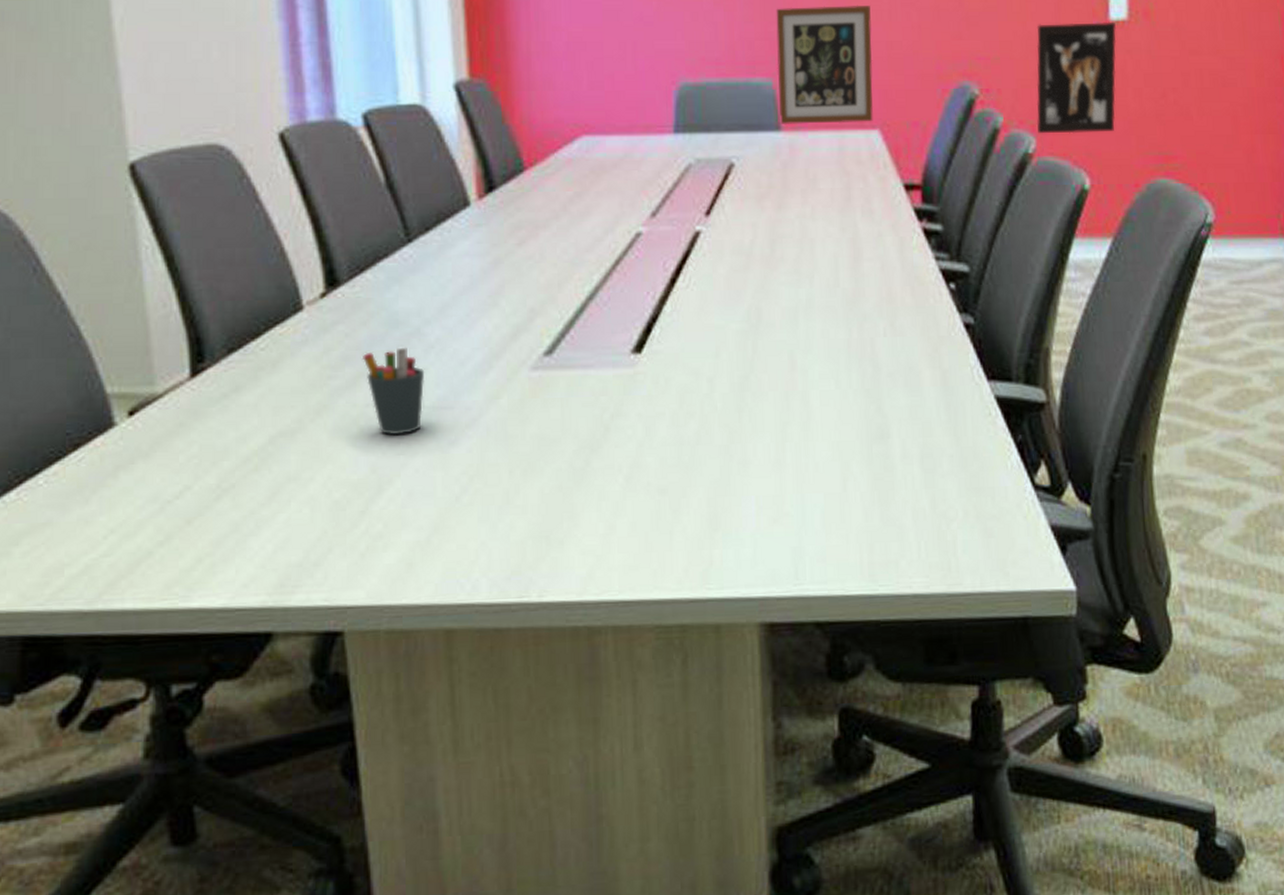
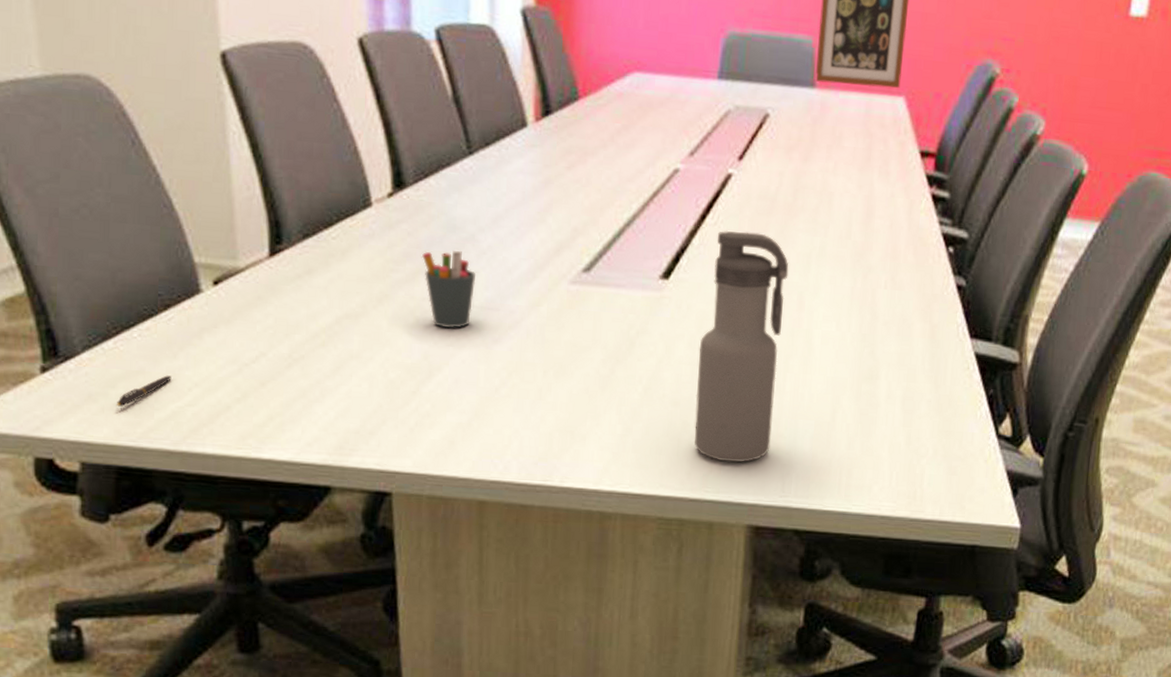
pen: none [20,524,84,566] -> present [116,375,172,407]
water bottle: none [683,291,776,552] -> present [694,230,789,463]
wall art: present [1036,21,1117,134] -> none [1048,12,1135,123]

